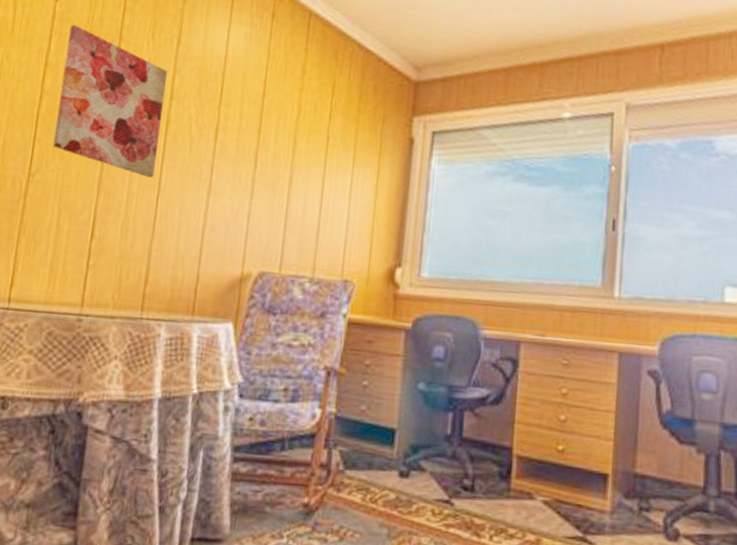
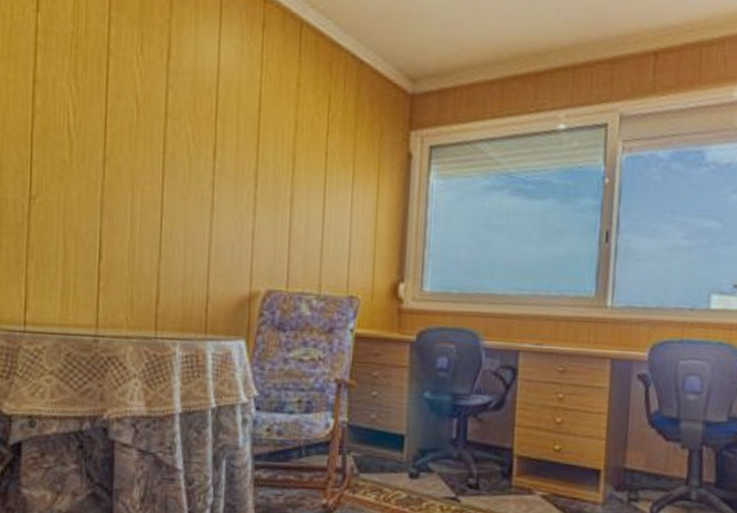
wall art: present [52,25,167,178] -> none [50,38,160,198]

